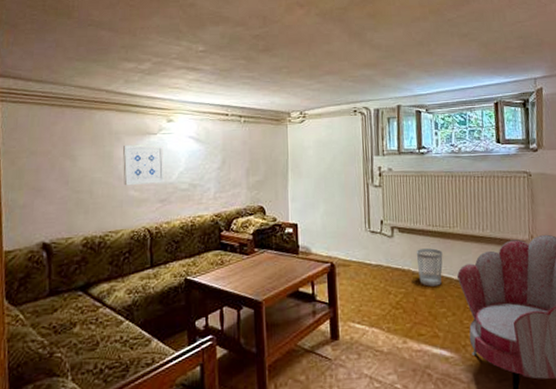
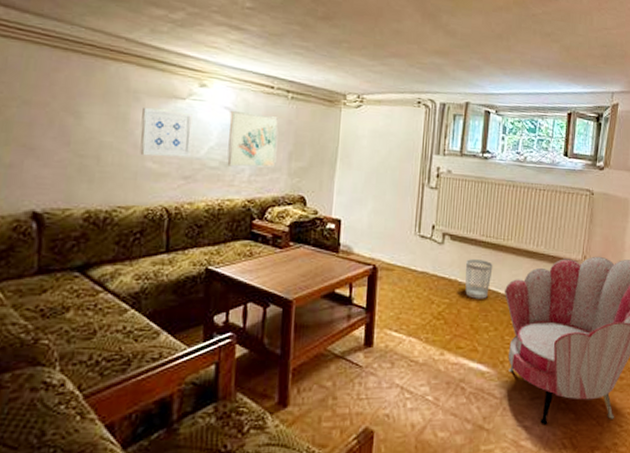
wall art: none [194,138,236,187] -> present [227,110,279,168]

